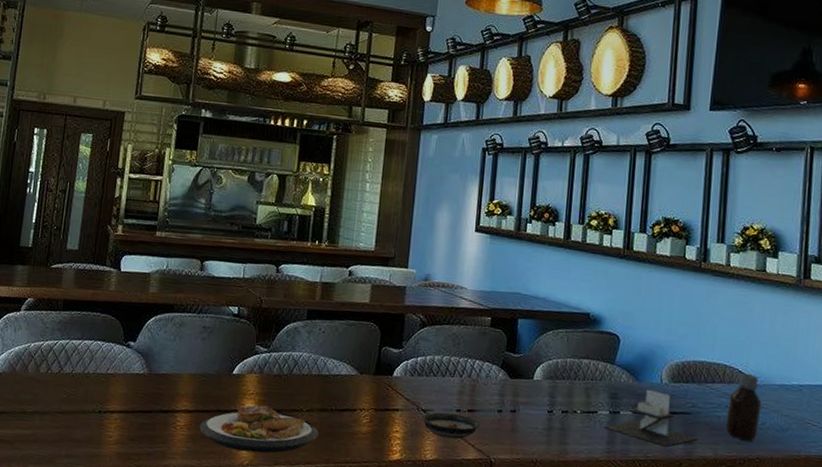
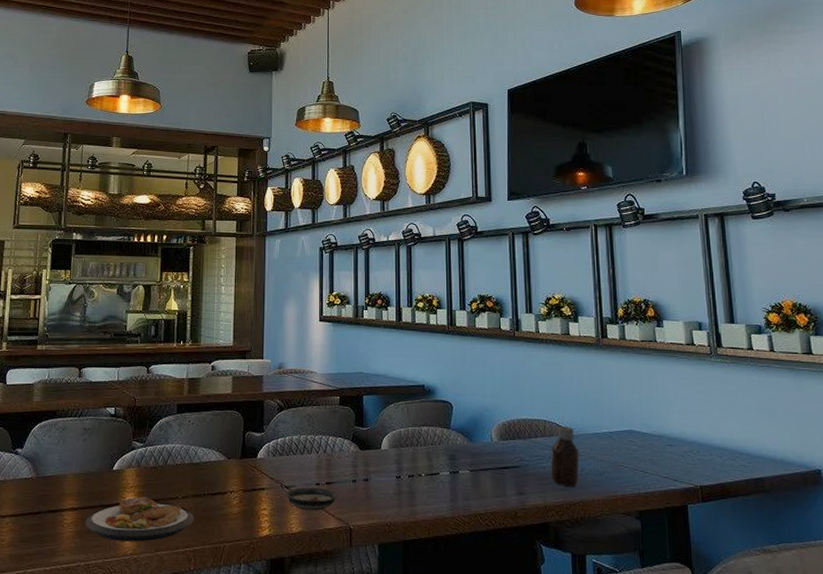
napkin holder: present [603,389,698,447] -> none [446,448,529,500]

